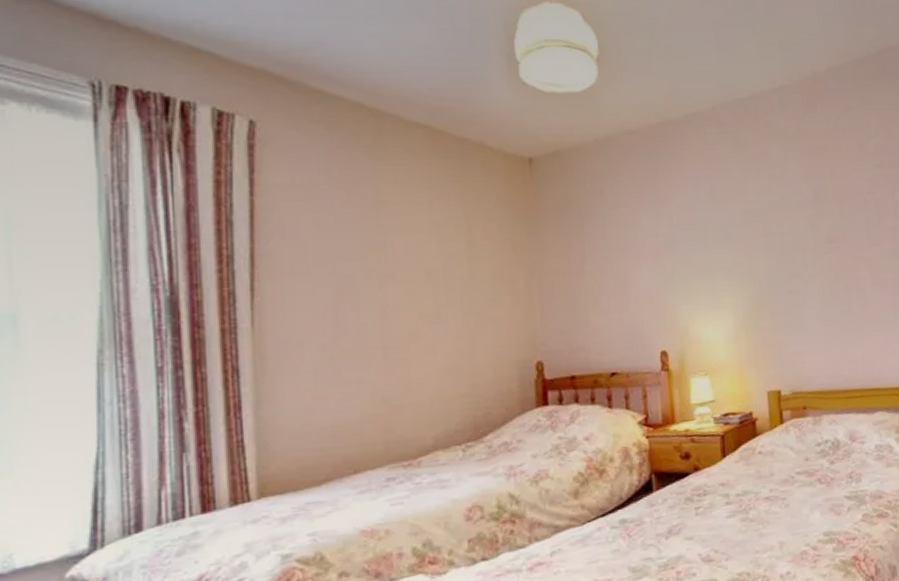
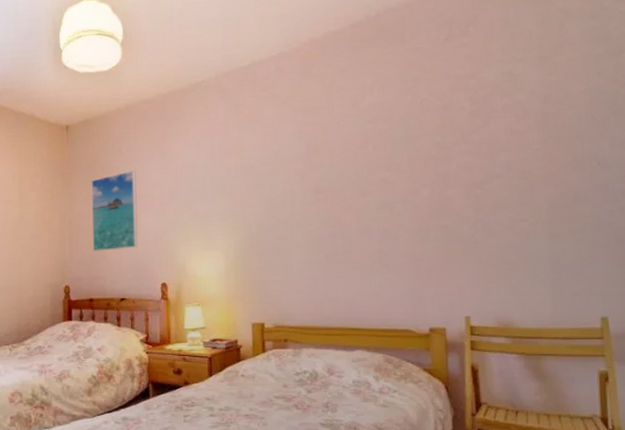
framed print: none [565,216,629,316] -> present [91,171,138,251]

